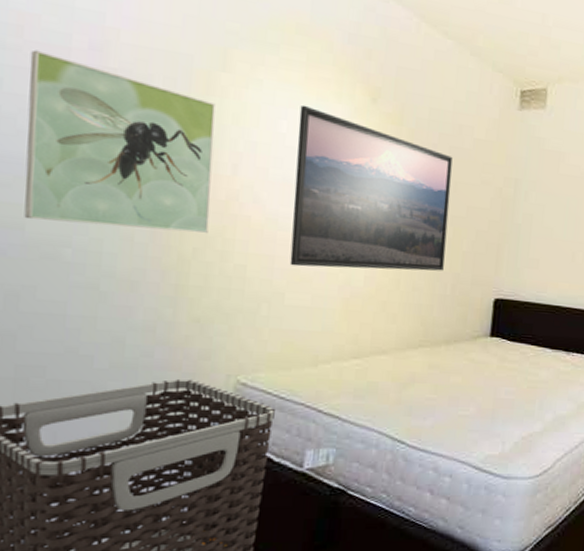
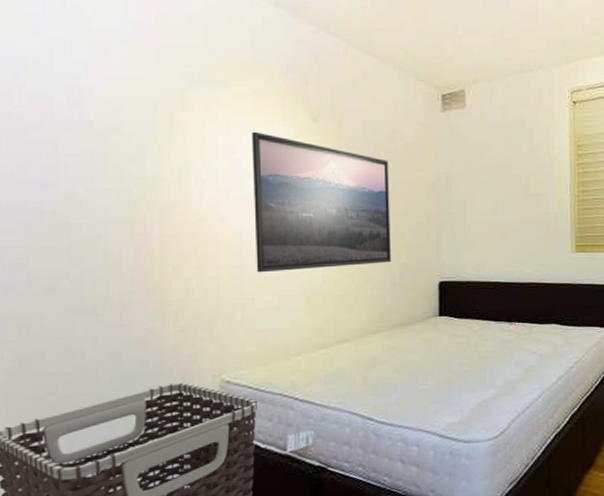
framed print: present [24,50,215,234] -> none [20,113,184,259]

